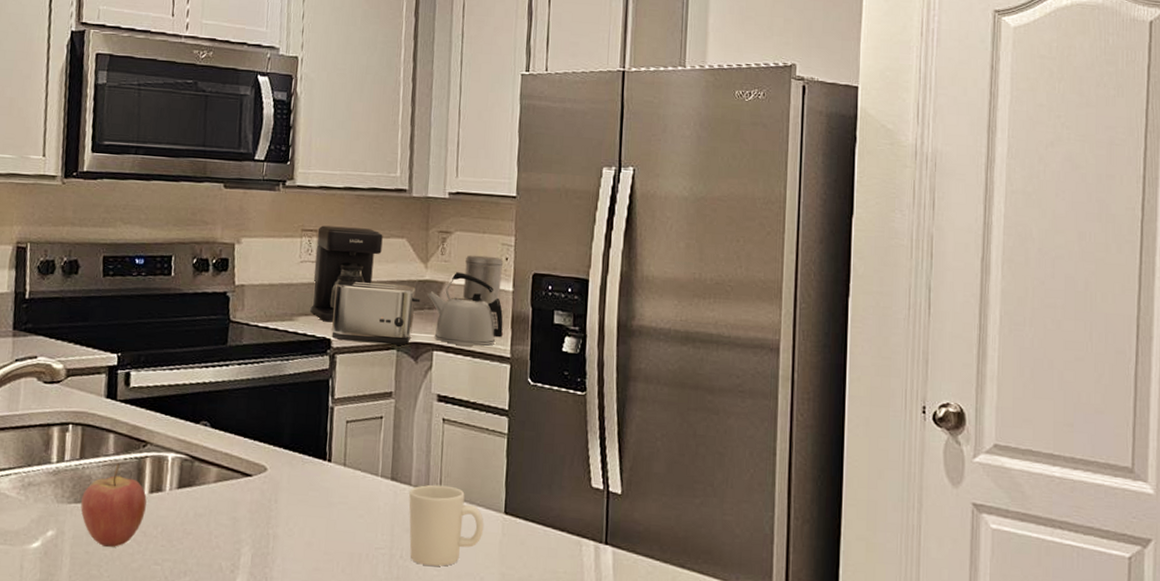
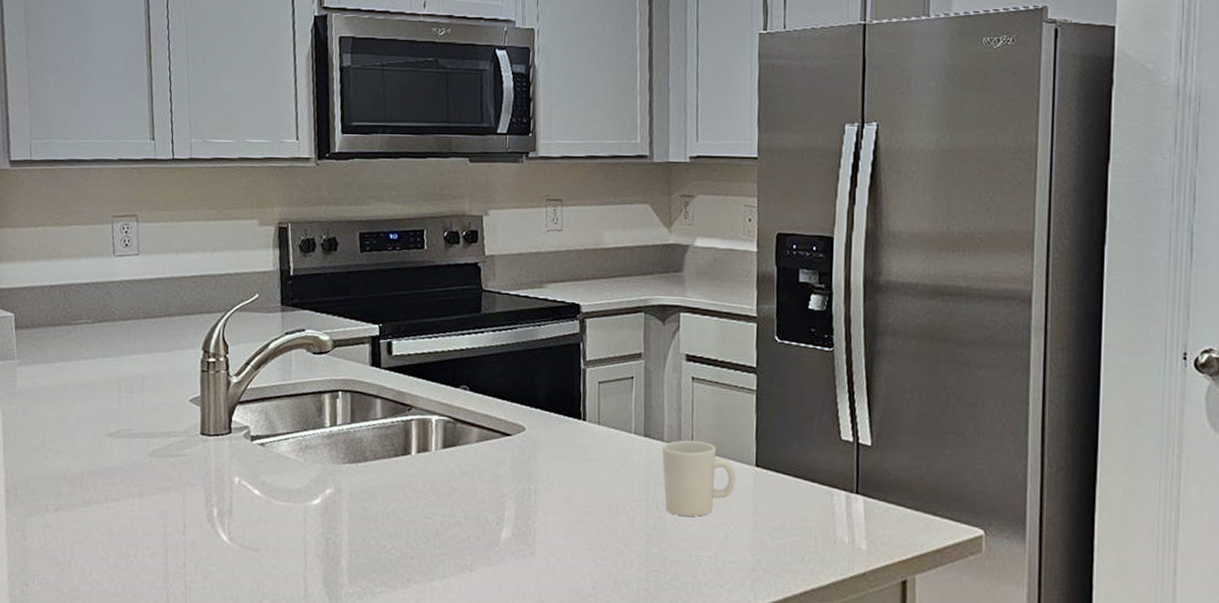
fruit: present [80,463,147,547] -> none [355,426,415,503]
coffee maker: present [309,225,383,322] -> none [558,194,626,288]
toaster: present [331,280,421,345] -> none [579,247,666,308]
kettle: present [426,272,504,348] -> none [671,235,749,309]
canister: present [463,255,503,330] -> none [708,217,746,290]

